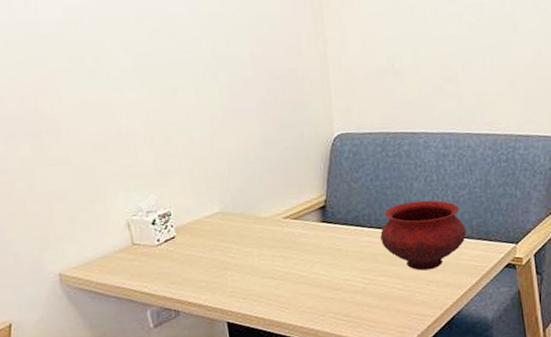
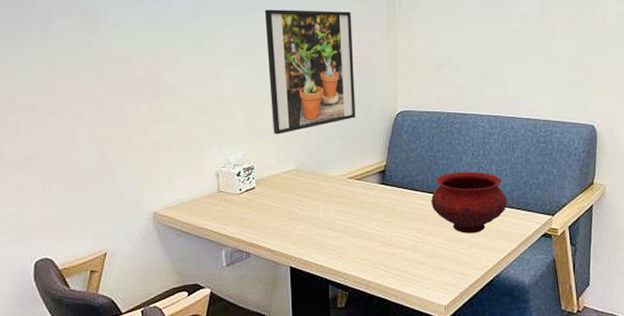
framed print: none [158,11,285,173] -> present [264,9,355,135]

